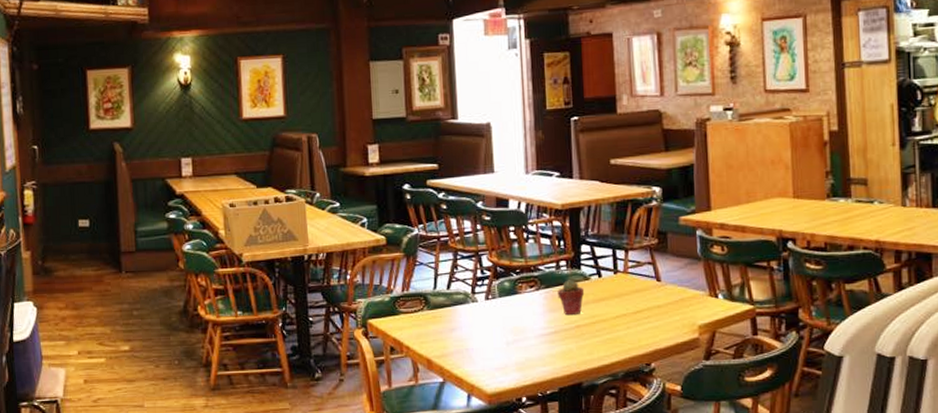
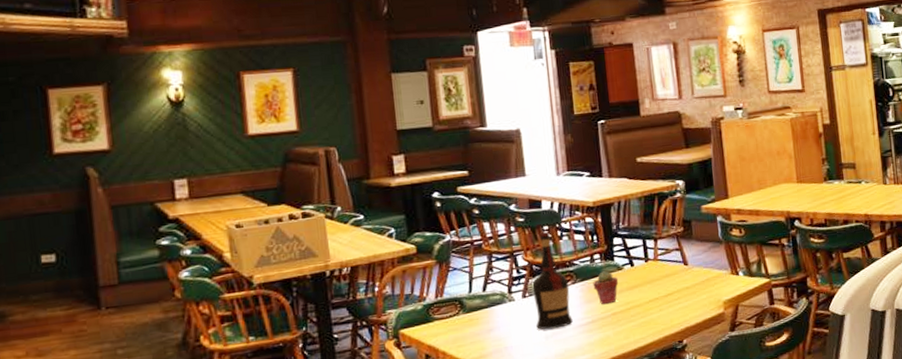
liquor: none [496,232,535,336] -> present [532,231,573,330]

